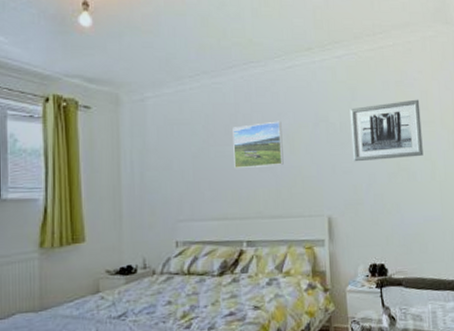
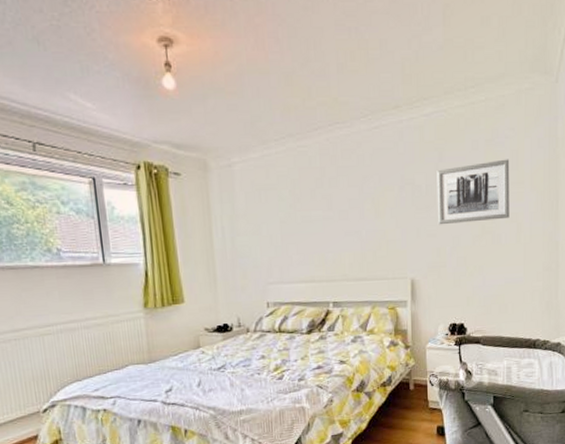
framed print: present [232,121,284,169] -> none [318,184,369,234]

